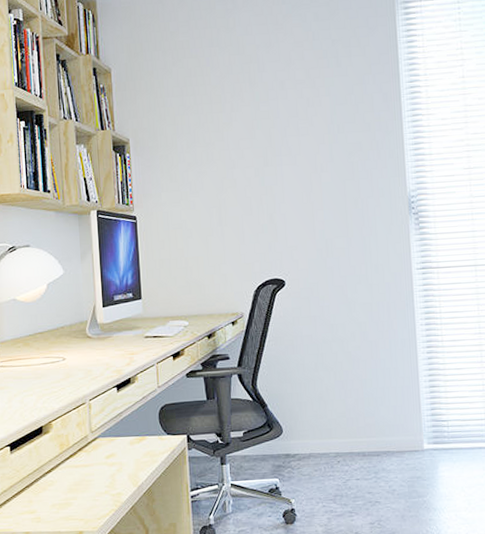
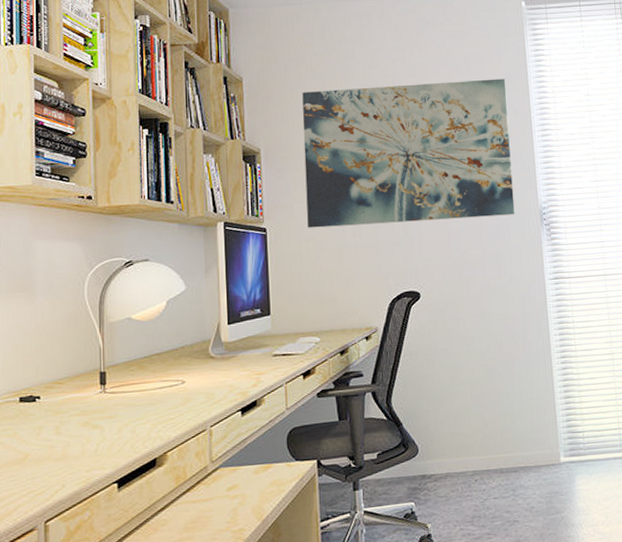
wall art: none [168,61,382,217] -> present [302,78,515,228]

